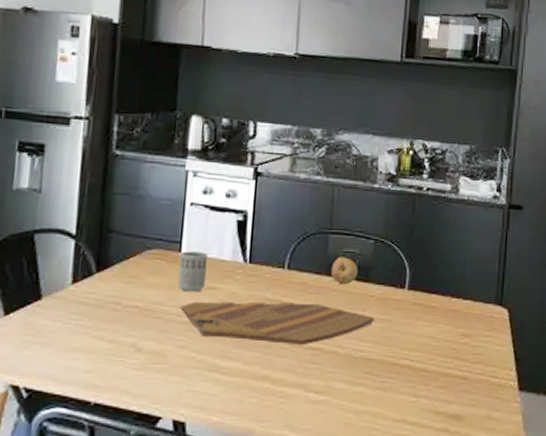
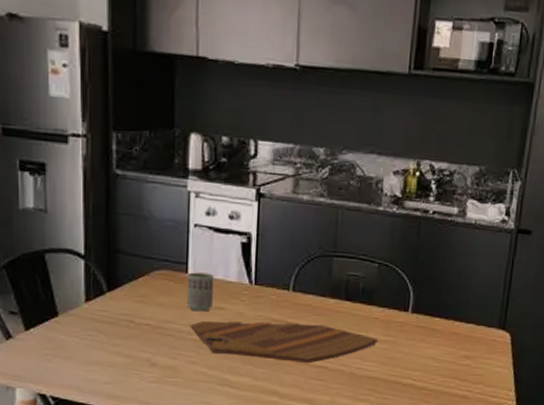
fruit: present [330,257,358,285] -> none [335,280,362,307]

